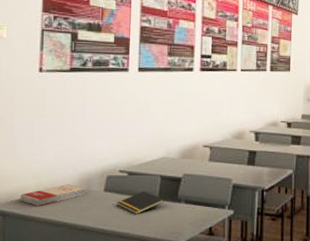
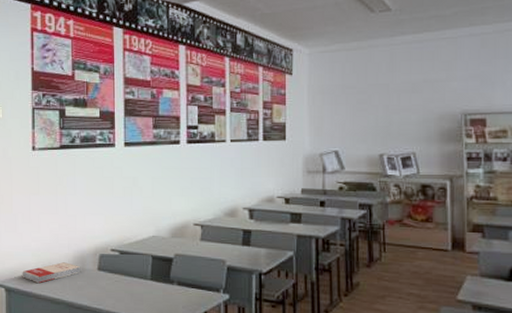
notepad: present [117,191,165,214] -> none [110,271,158,295]

